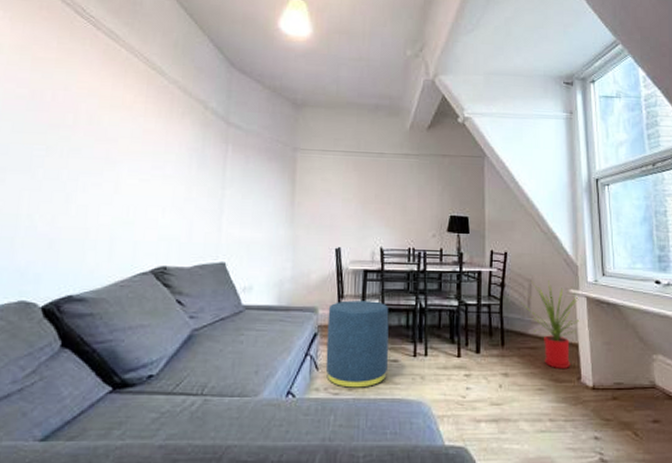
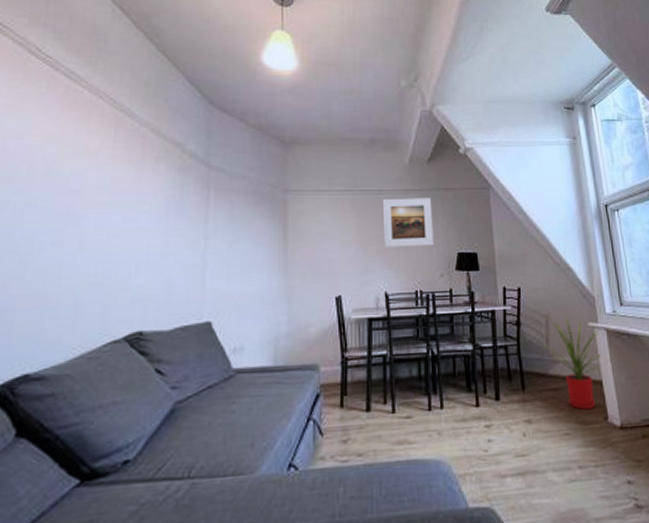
ottoman: present [325,300,389,388] -> none [331,352,400,454]
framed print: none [382,161,429,208] -> present [382,198,434,247]

